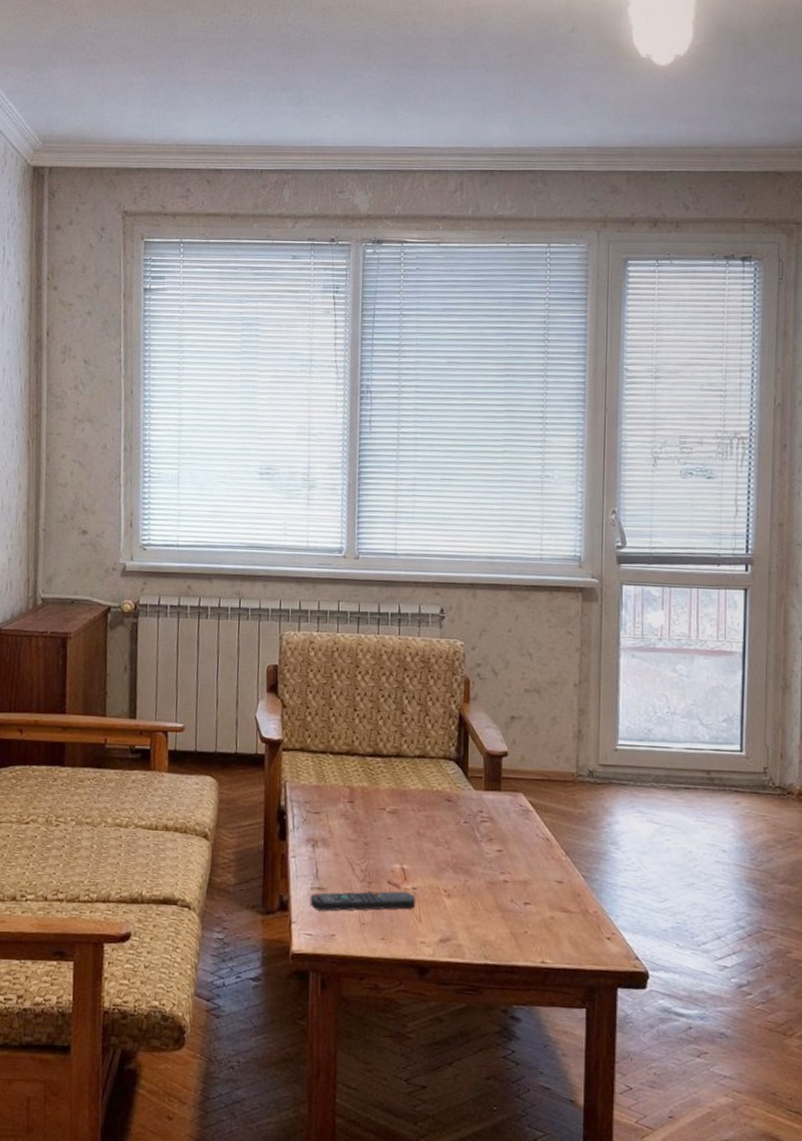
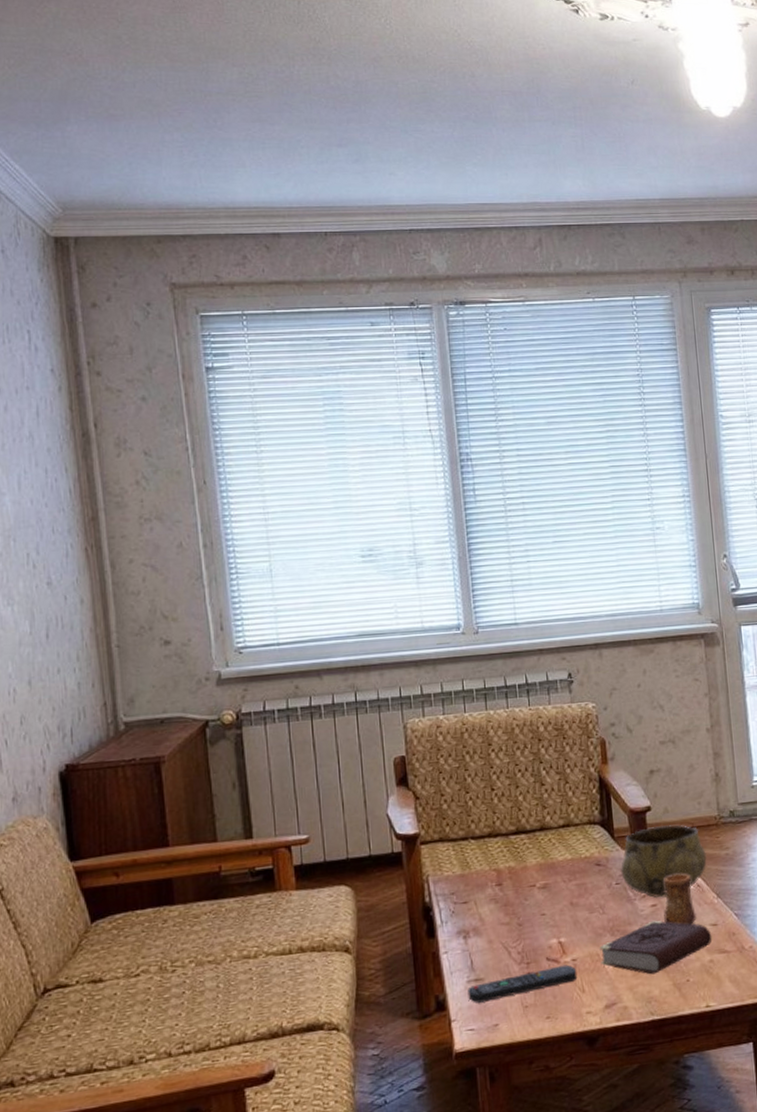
book: none [440,865,556,919] -> present [599,920,712,975]
decorative bowl: none [469,773,560,845] -> present [619,825,707,899]
cup: none [509,824,542,877] -> present [664,874,697,925]

